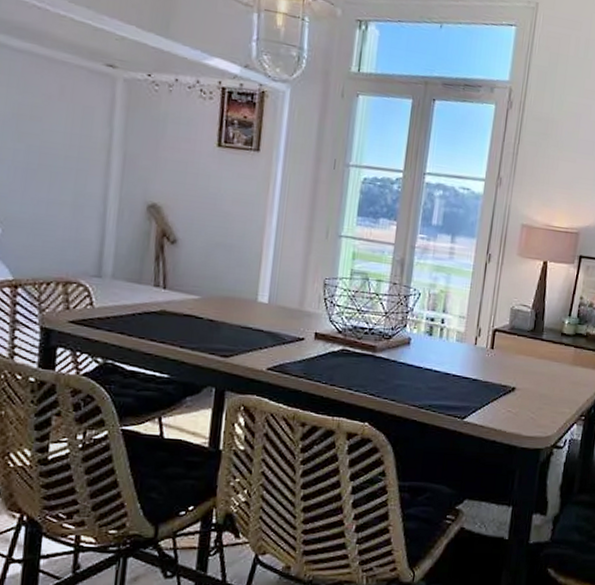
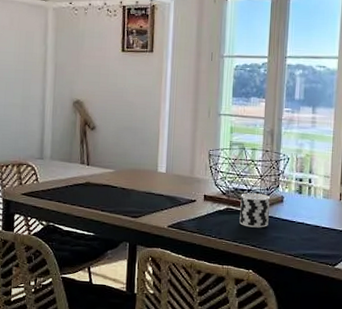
cup: none [356,332,395,374] -> present [239,193,270,228]

